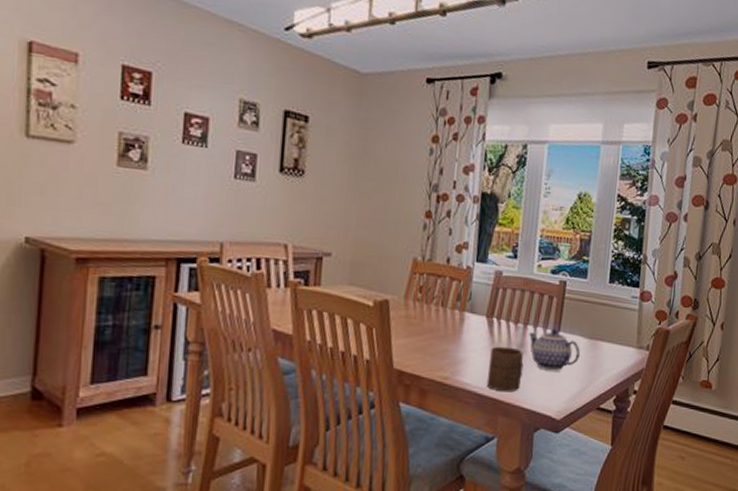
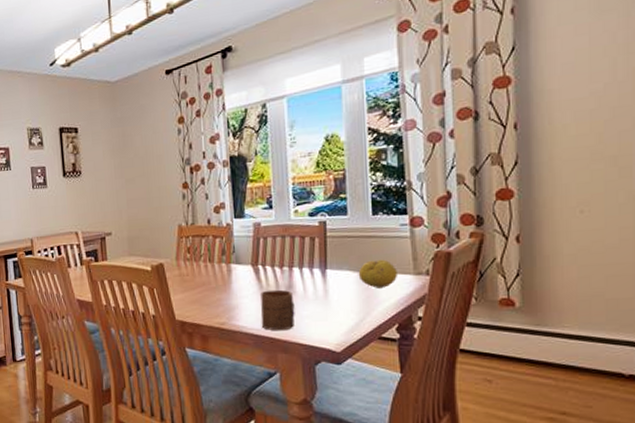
teapot: present [528,328,580,371] -> none [294,267,352,307]
fruit: none [588,328,623,358] -> present [358,259,397,288]

